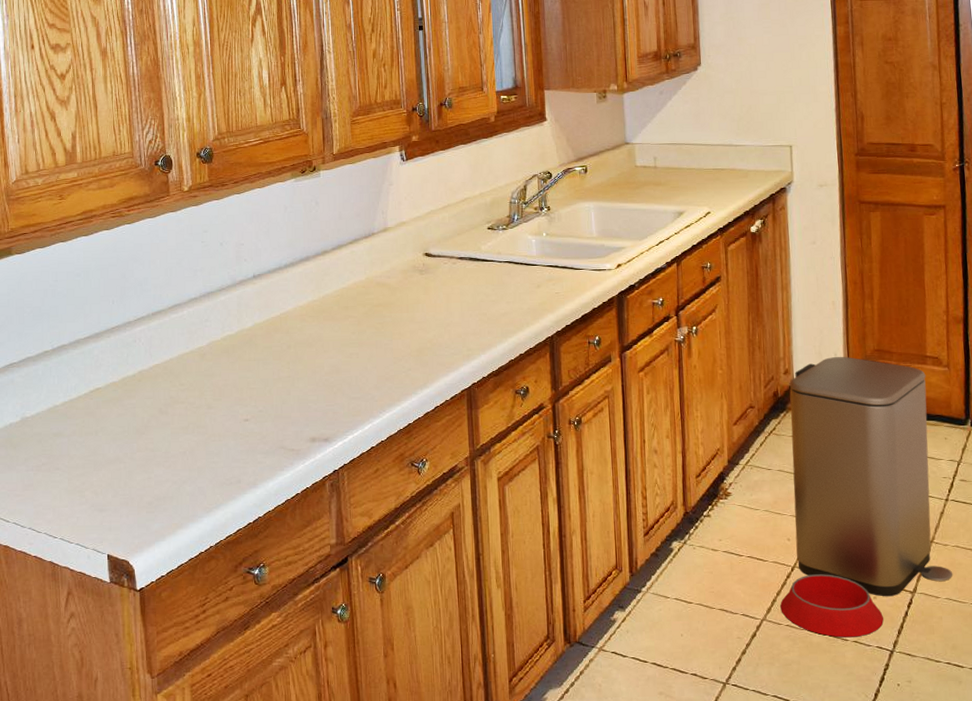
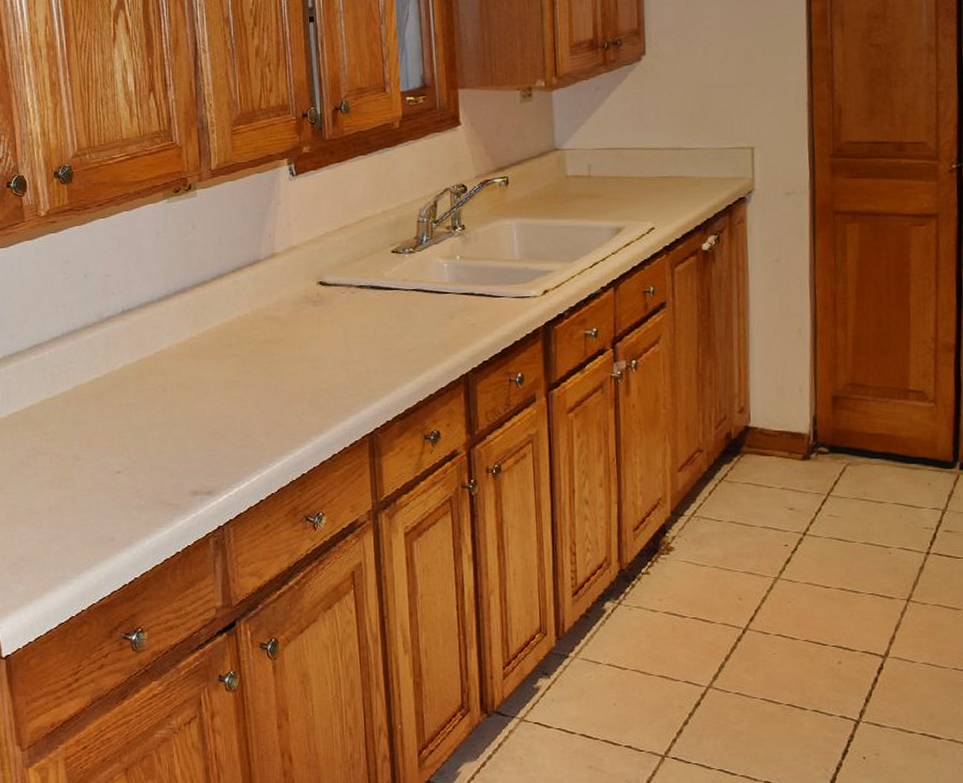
pet bowl: present [780,574,884,638] -> none [729,637,849,706]
pedal bin: present [789,356,953,596] -> none [744,391,933,661]

